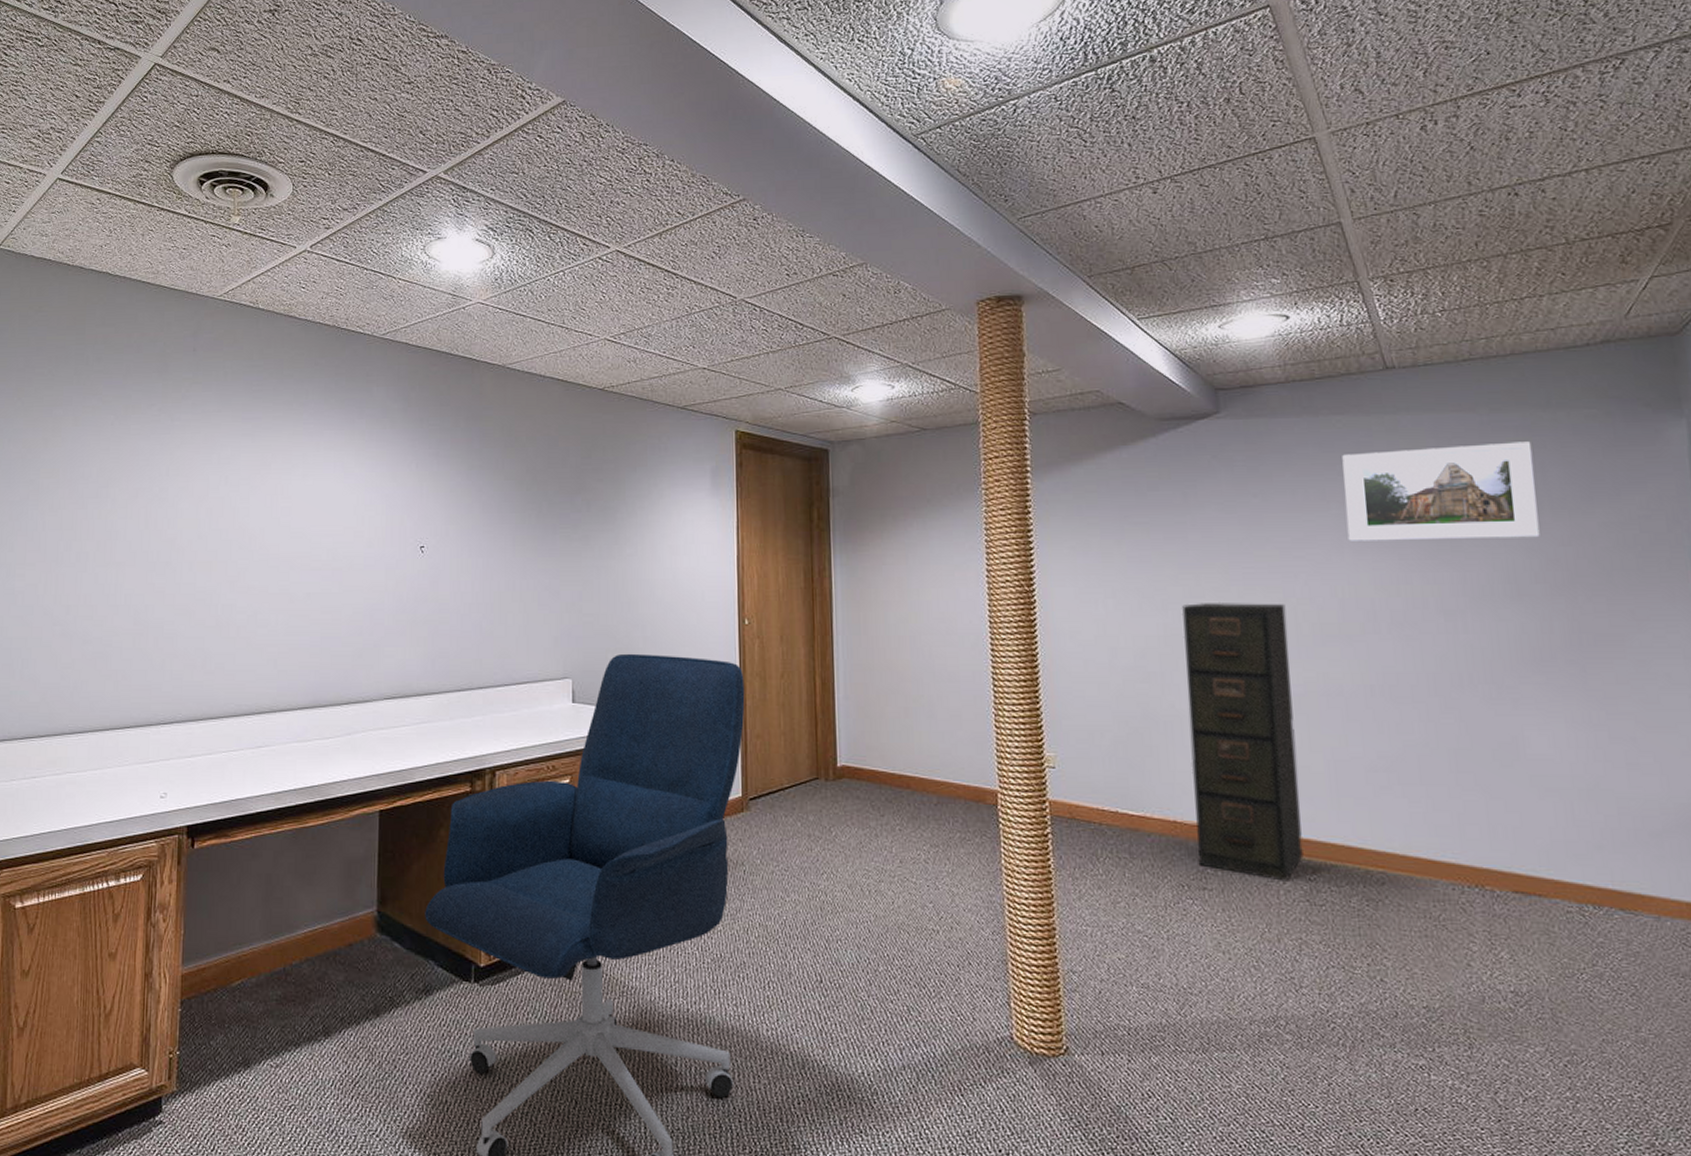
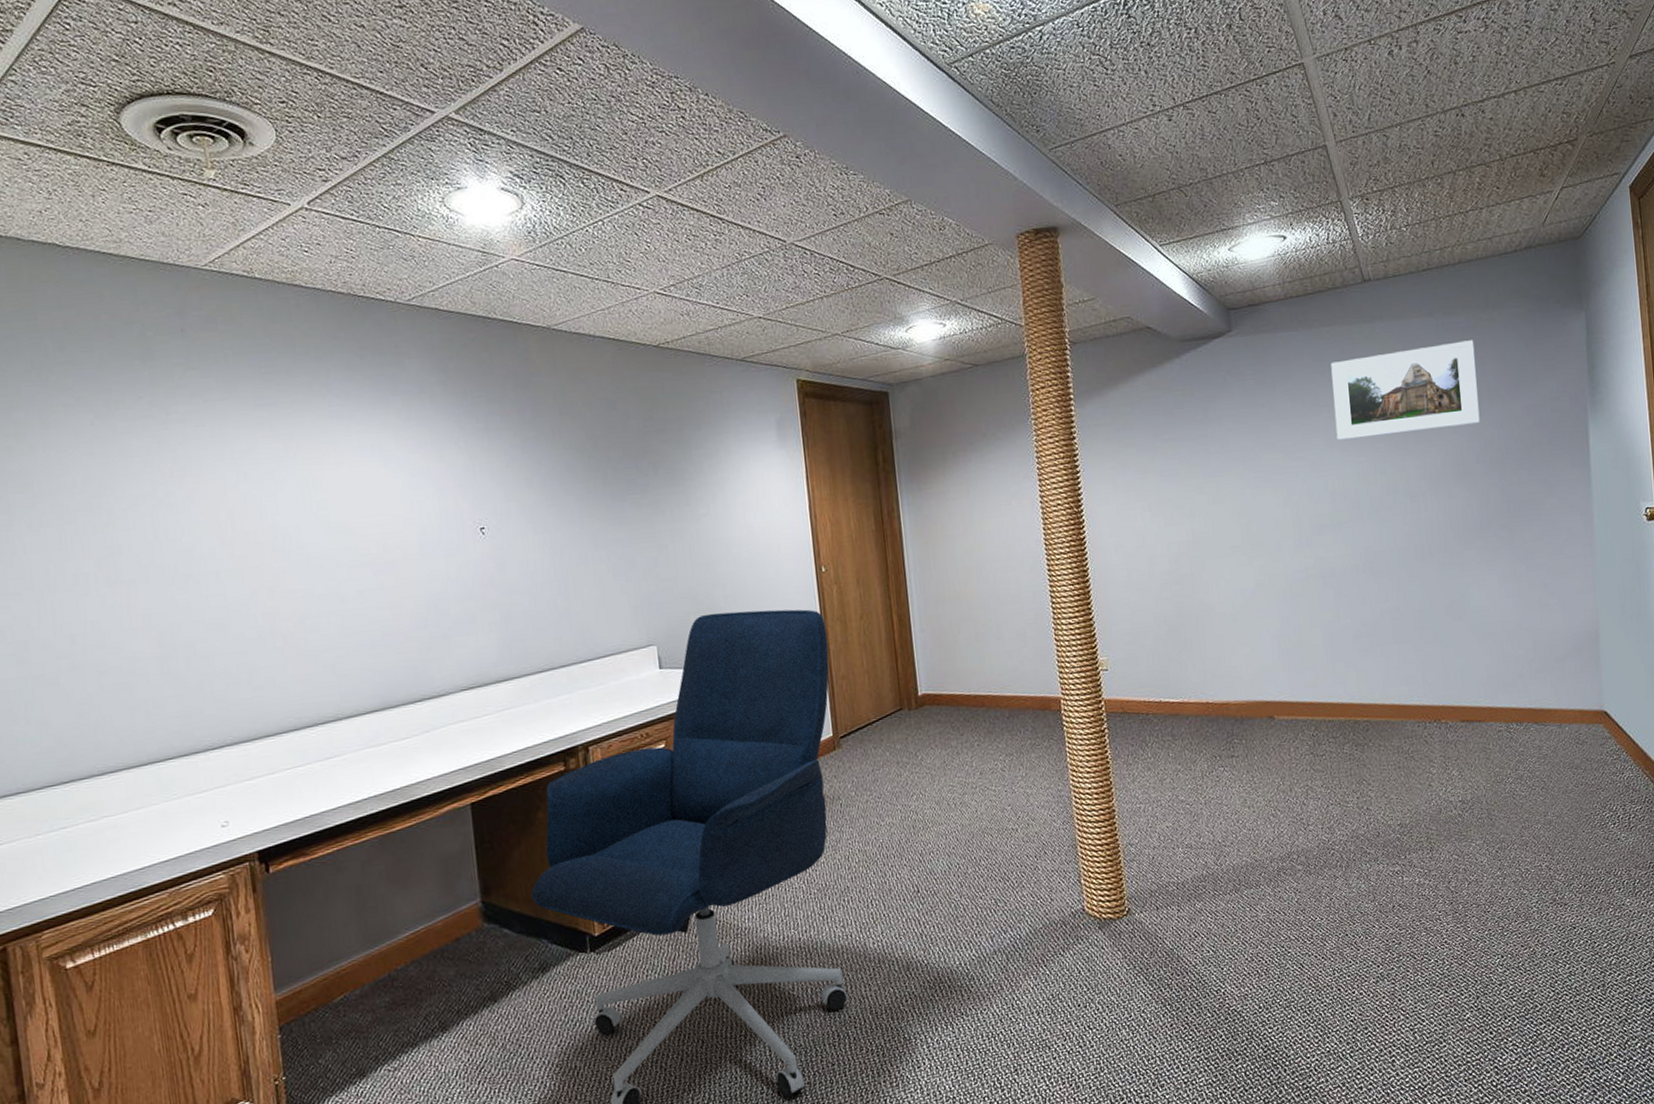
filing cabinet: present [1181,601,1304,881] -> none [1206,501,1308,741]

